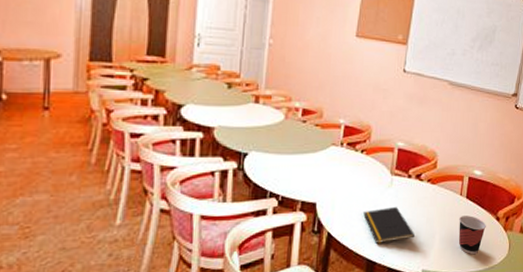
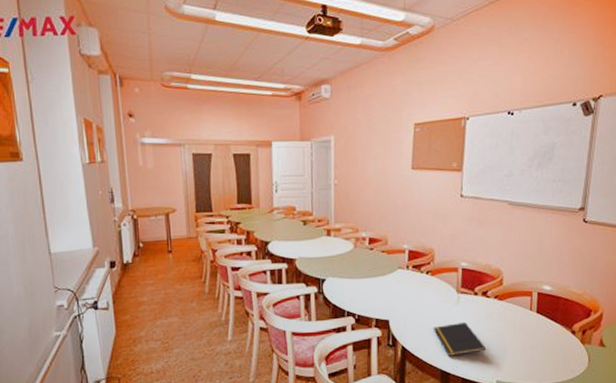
cup: present [458,215,486,254] -> none [531,329,561,367]

